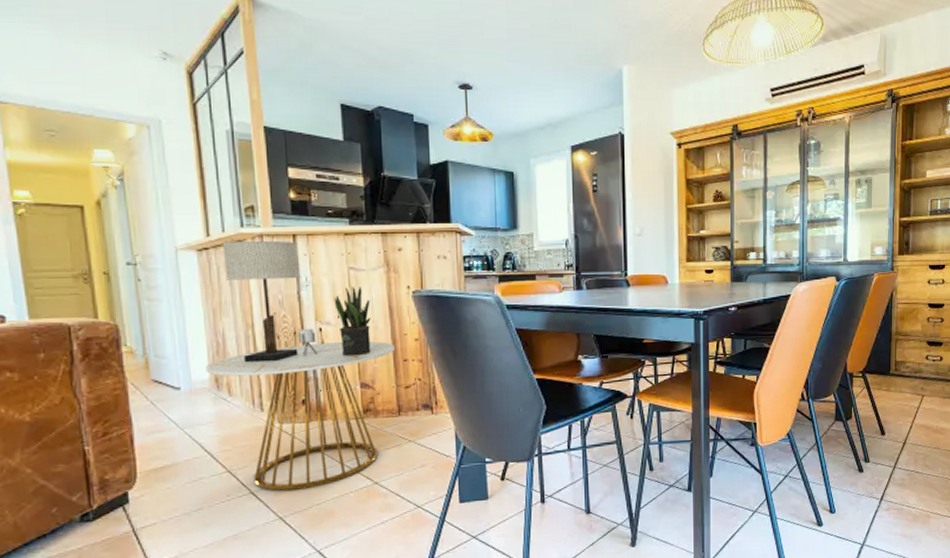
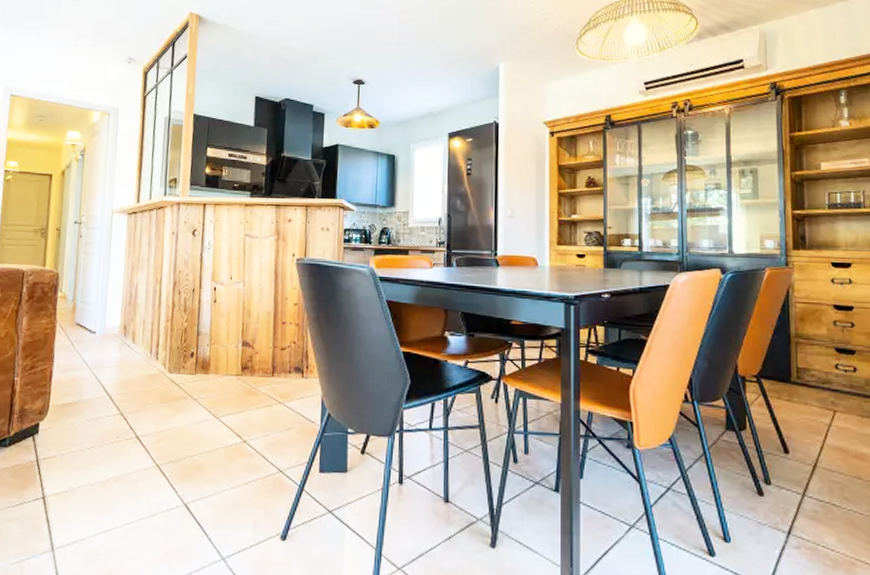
side table: present [205,328,394,492] -> none [117,286,276,440]
table lamp: present [222,240,301,363] -> none [146,207,207,315]
potted plant: present [334,287,371,357] -> none [229,252,260,316]

